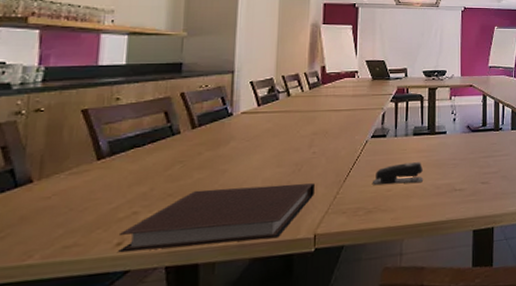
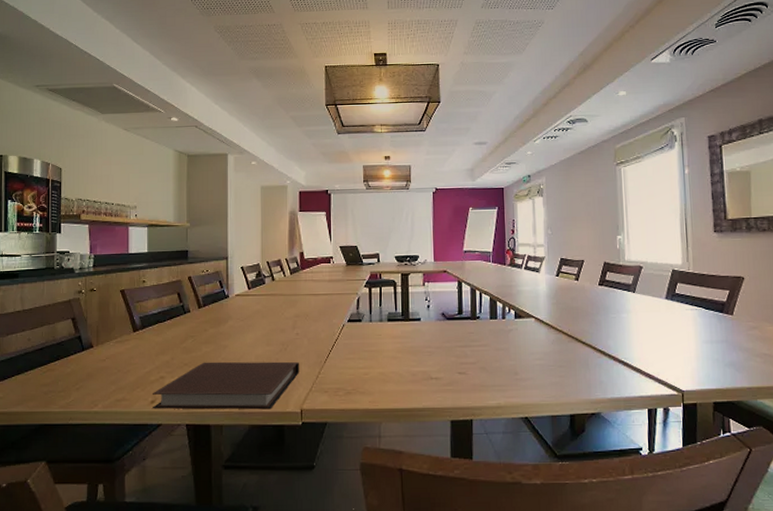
stapler: present [373,162,424,185] -> none [351,348,399,368]

